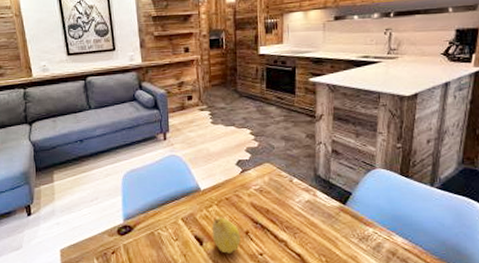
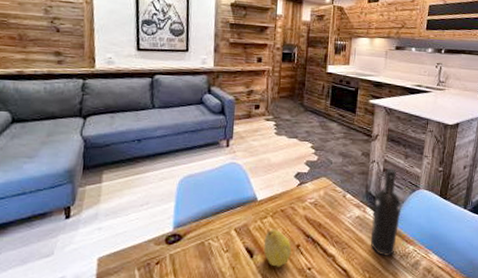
wine bottle: none [323,148,356,239] -> present [370,167,402,256]

